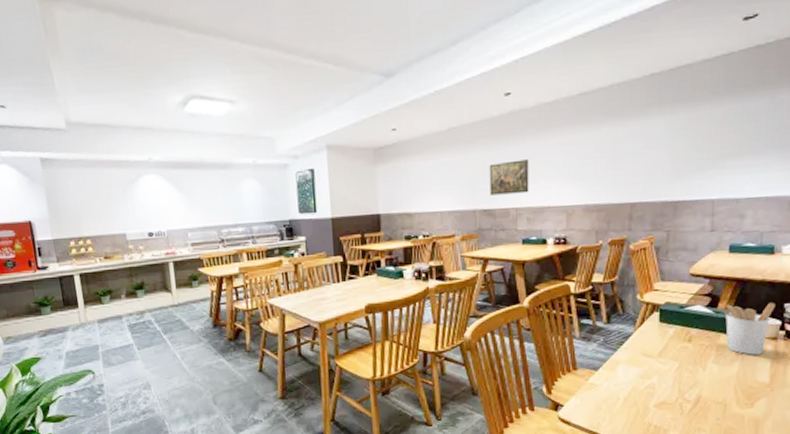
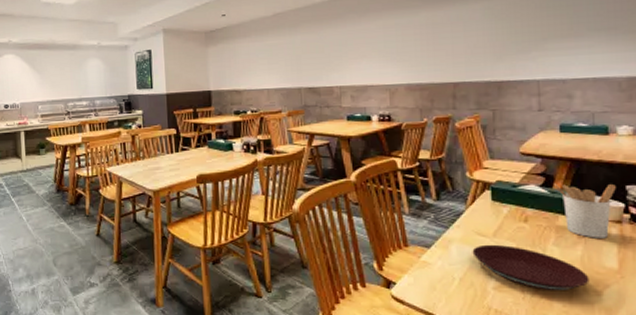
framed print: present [489,159,529,196] -> none [313,41,352,75]
plate: none [637,364,743,406] -> present [472,244,590,291]

